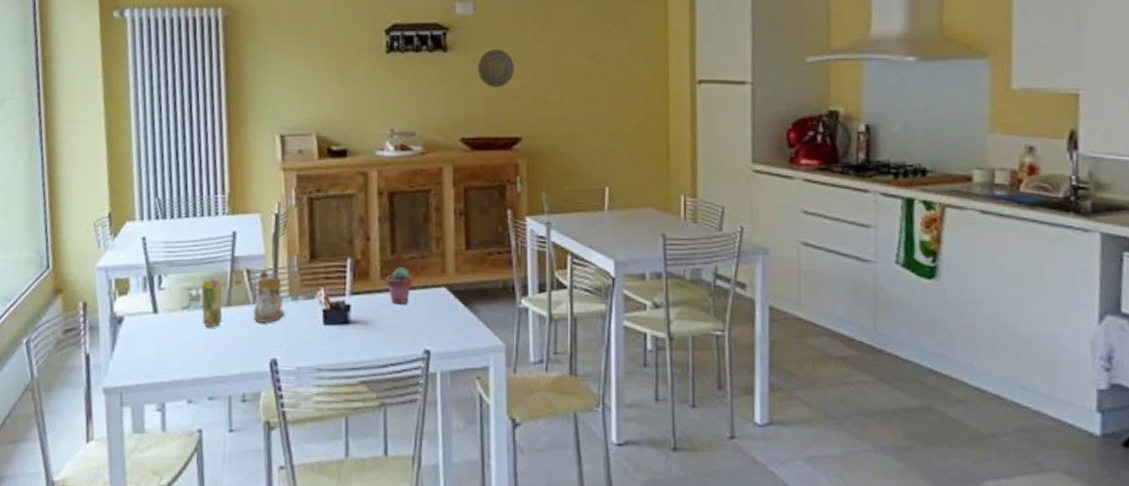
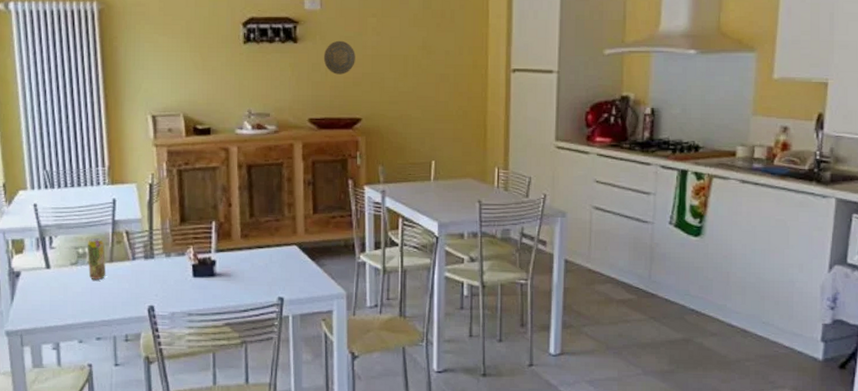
teapot: present [253,270,285,324] -> none [132,231,159,277]
potted succulent: present [385,267,413,304] -> none [245,229,269,260]

